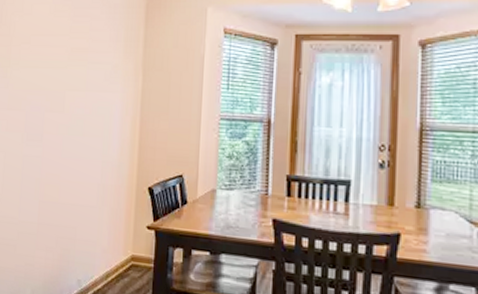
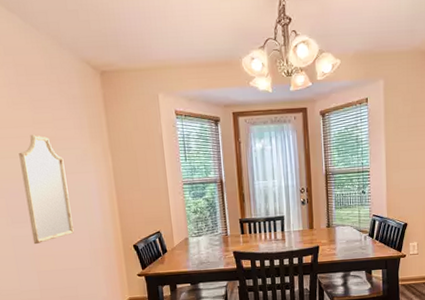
home mirror: none [42,45,92,169] -> present [19,135,74,245]

